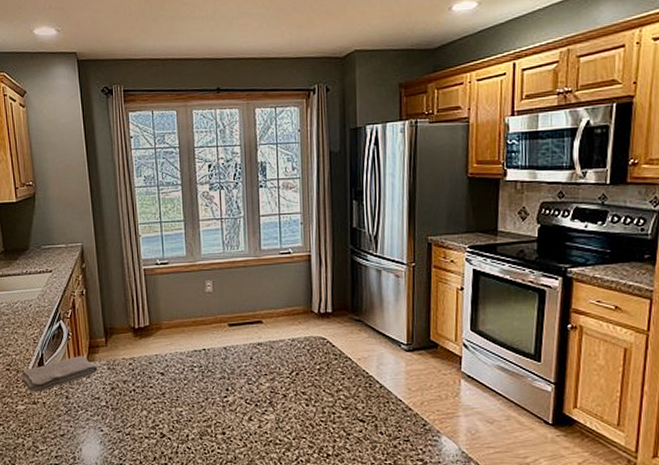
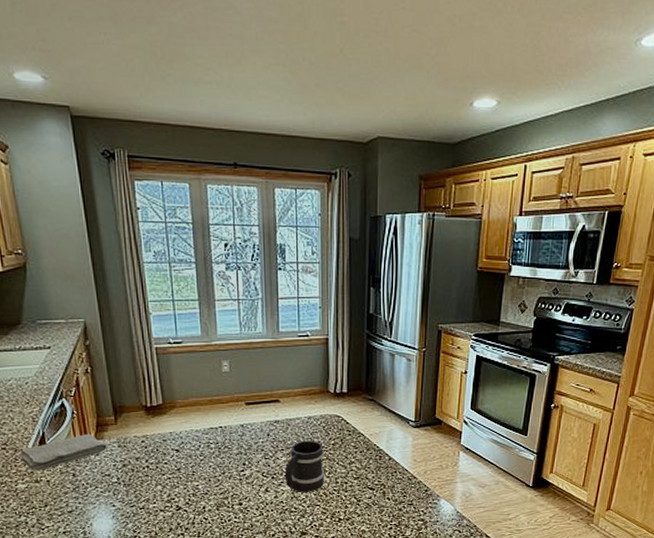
mug: none [268,365,310,422] -> present [284,440,324,492]

